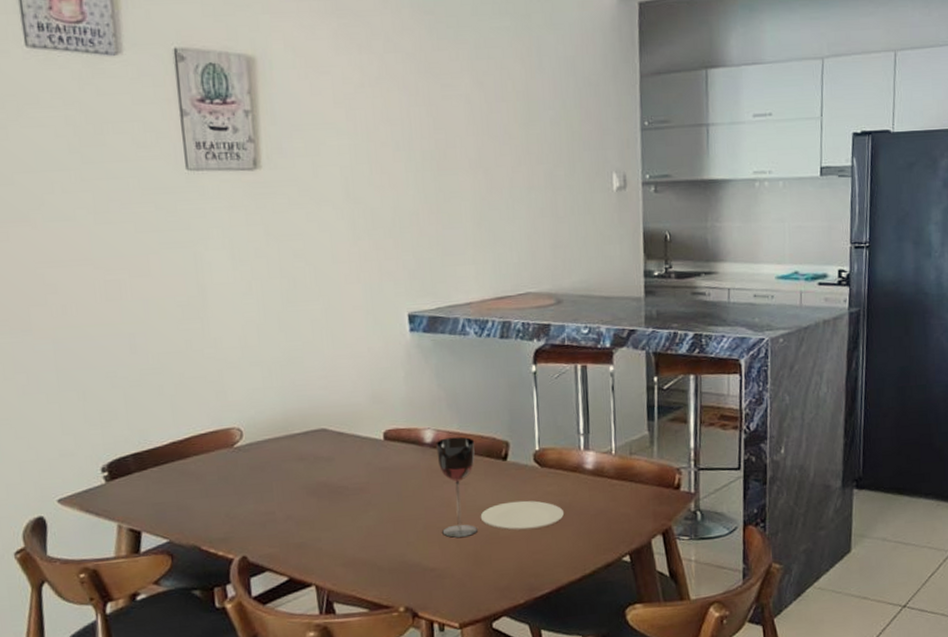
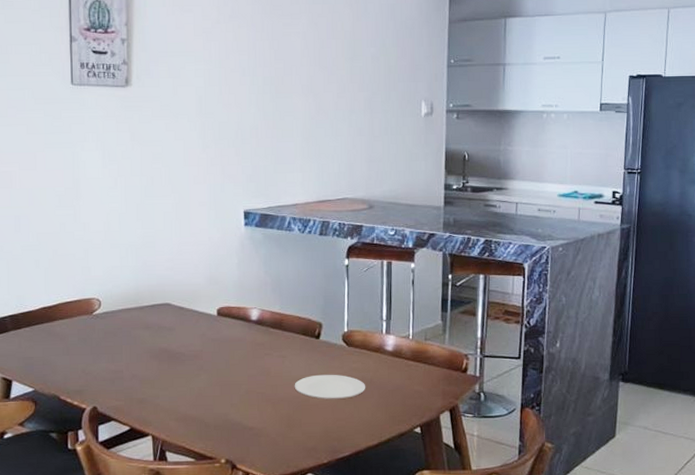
wineglass: present [436,436,477,538] -> none [260,316,293,402]

